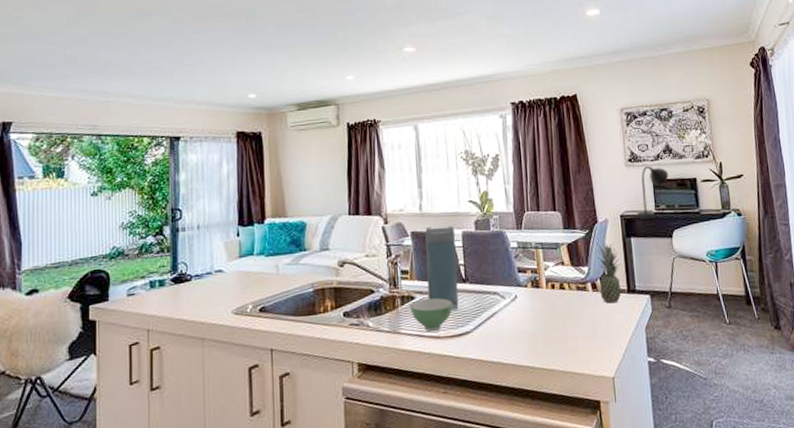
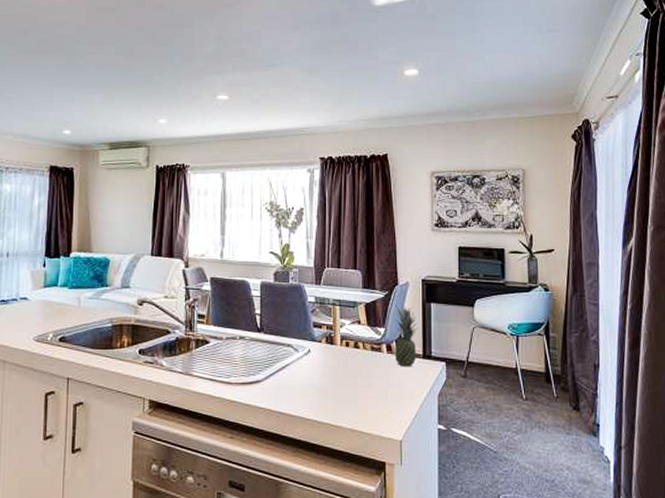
bowl: present [409,297,454,331] -> none [203,344,247,376]
soap dispenser: present [425,225,459,310] -> none [222,274,253,358]
desk lamp: present [635,166,669,221] -> none [438,233,476,288]

